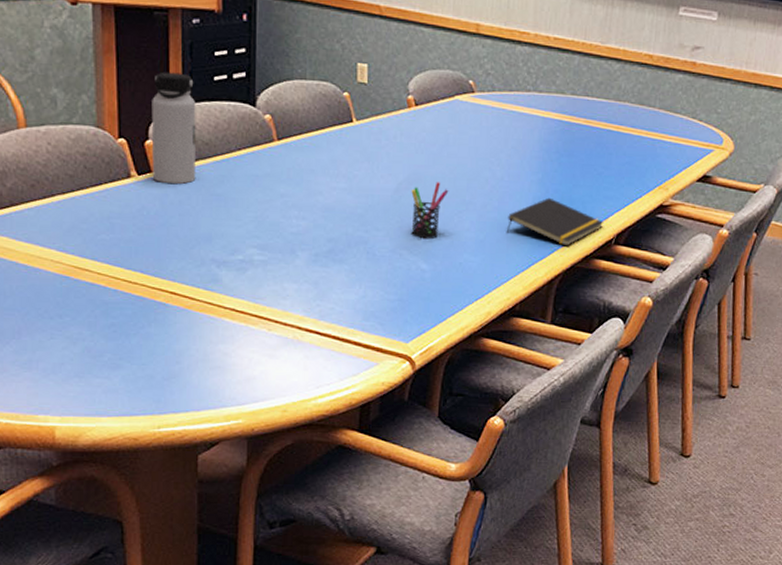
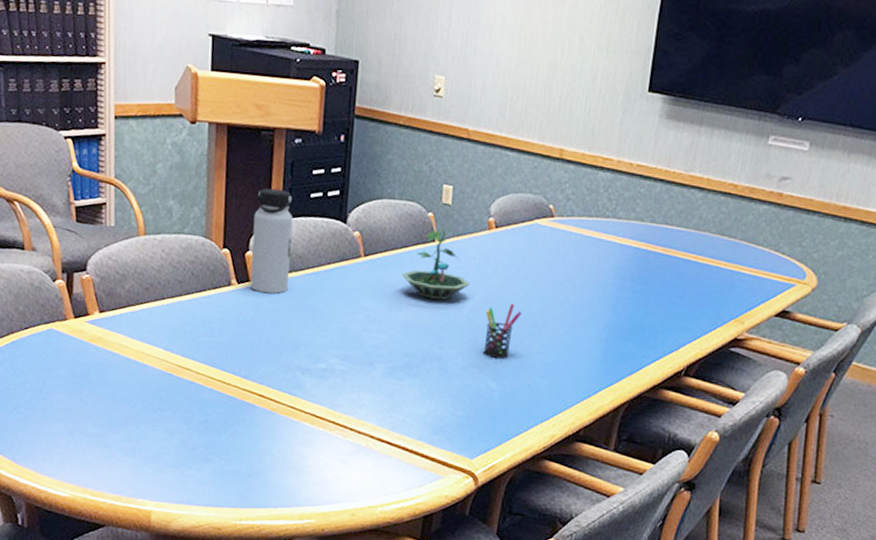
terrarium: none [319,108,393,182] -> present [401,228,471,300]
notepad: present [506,197,604,247] -> none [575,324,675,375]

